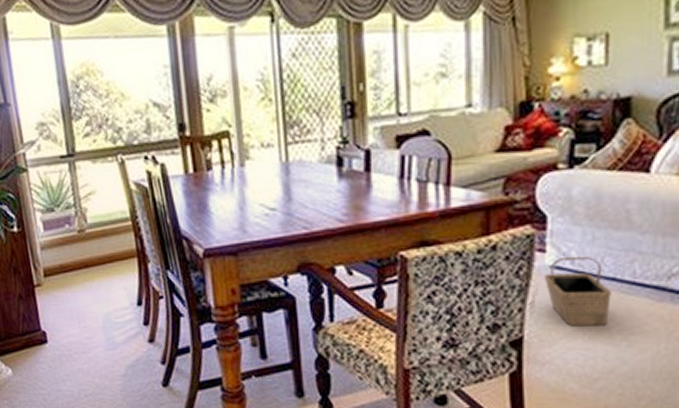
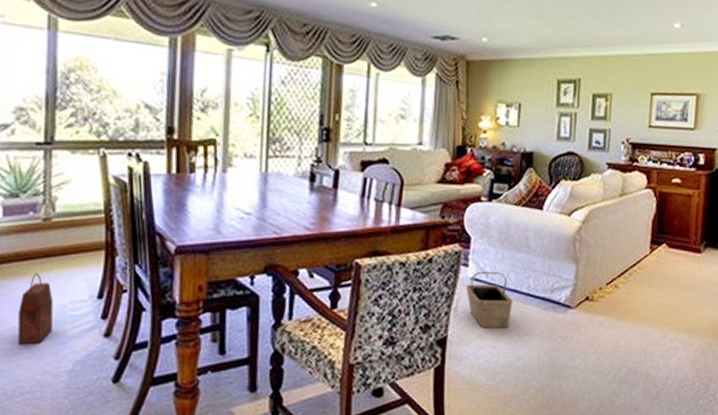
handbag: none [71,283,102,351] -> present [17,273,54,345]

